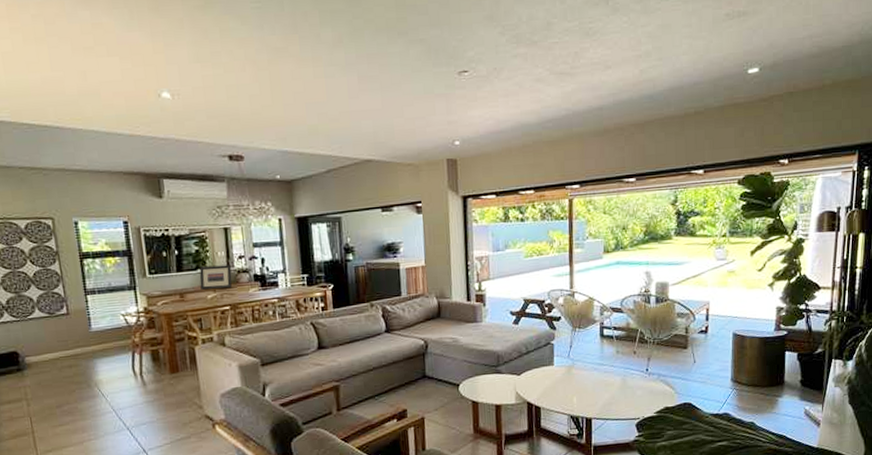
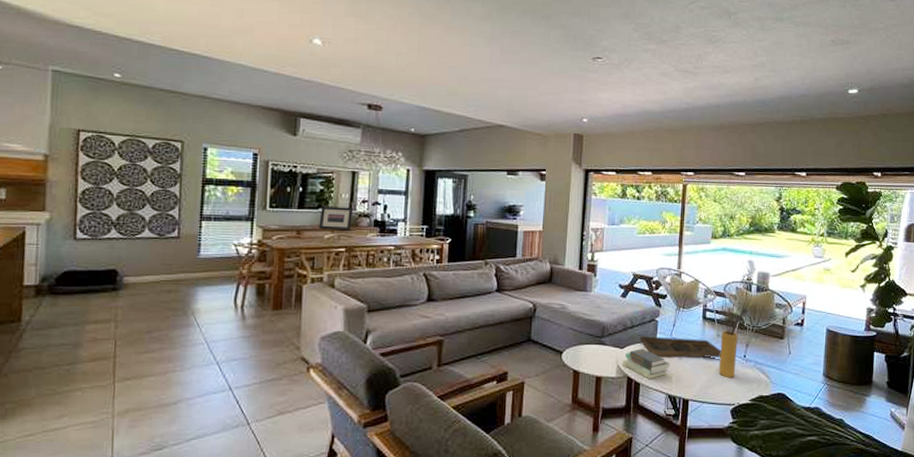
books: none [521,373,571,403] -> present [623,349,671,380]
decorative tray: none [536,357,622,380] -> present [639,336,721,358]
vase: none [618,305,653,394] -> present [718,291,753,378]

